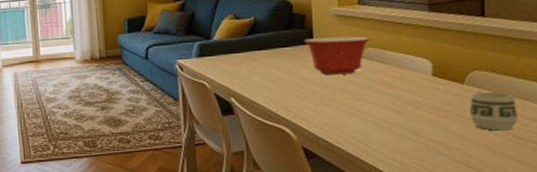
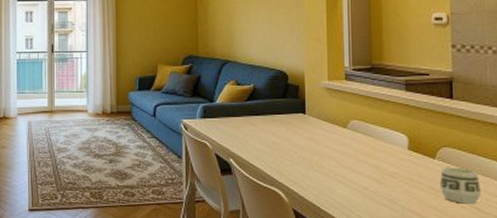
mixing bowl: present [304,36,370,75] -> none [297,108,355,143]

